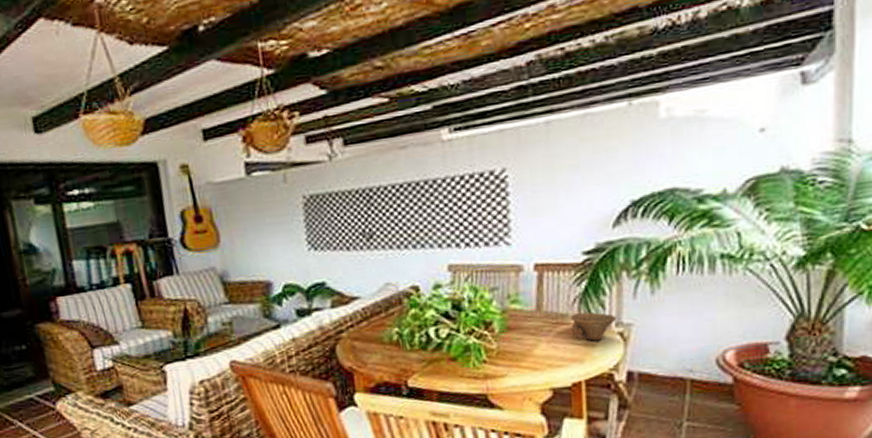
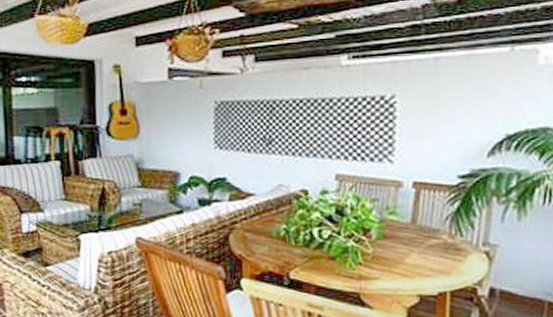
bowl: present [570,312,616,341] -> none [442,230,484,257]

